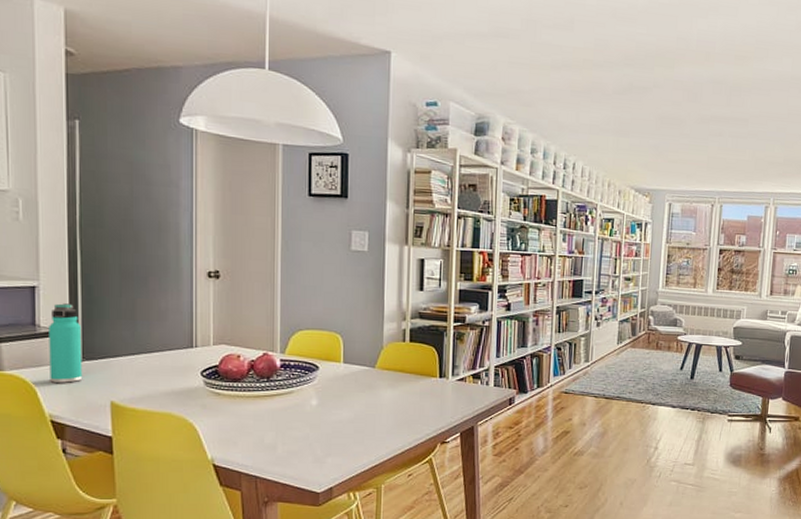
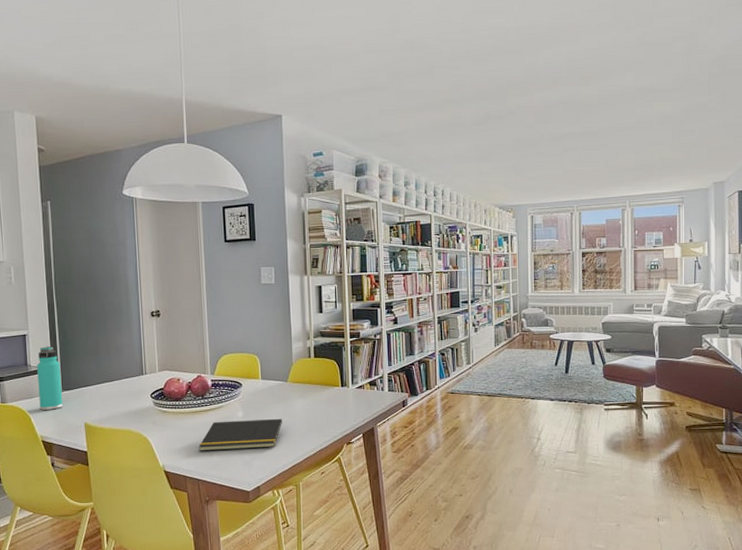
notepad: none [259,409,366,444] -> present [198,418,283,451]

